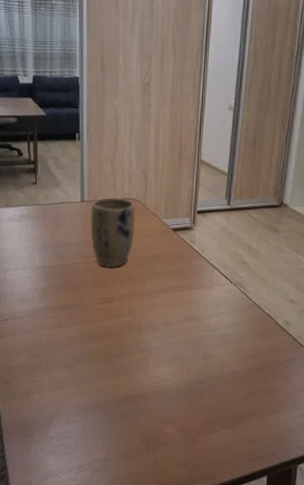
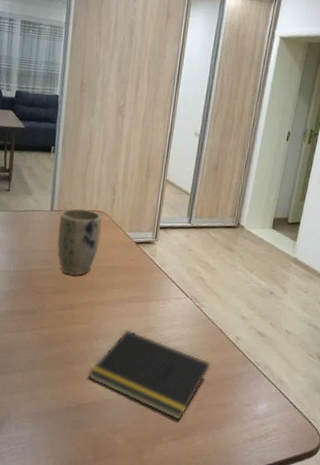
notepad: none [133,320,261,409] -> present [87,329,212,421]

